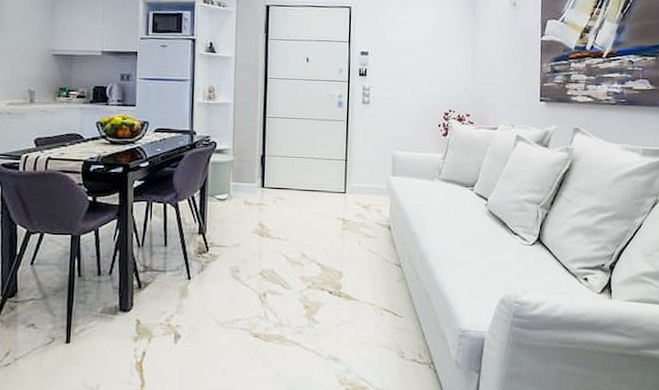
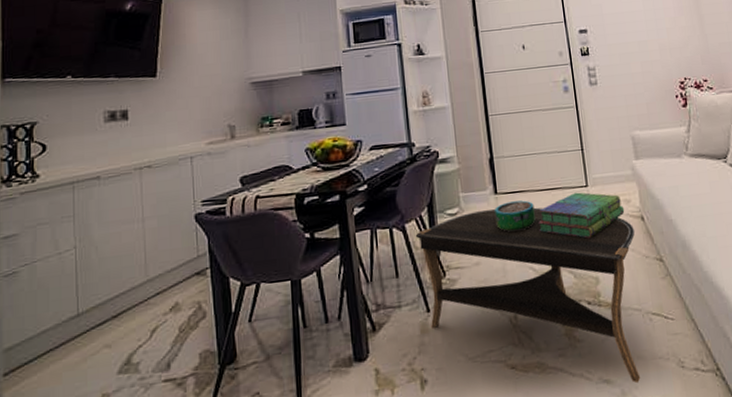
coffee table: none [186,200,381,365] -> present [415,207,641,384]
decorative bowl: none [259,196,295,222] -> present [495,200,536,232]
stack of books: none [297,197,375,238] -> present [538,192,625,239]

